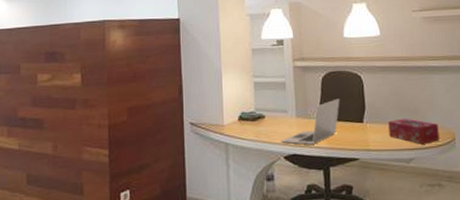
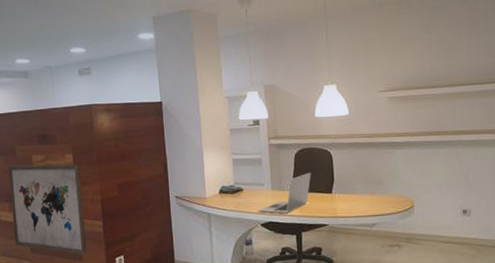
wall art: none [10,85,89,189] -> present [8,164,87,255]
tissue box: present [388,118,440,144] -> none [354,188,400,211]

